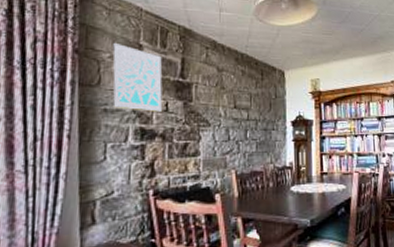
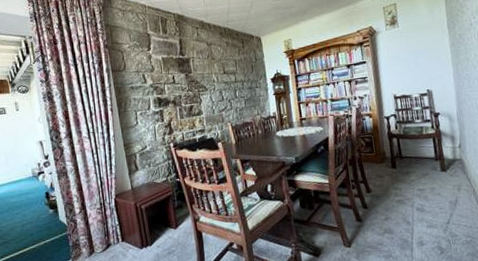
wall art: present [113,42,163,112] -> none [130,35,171,85]

